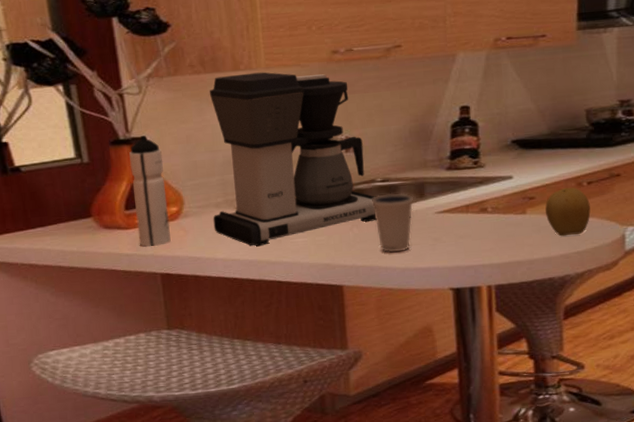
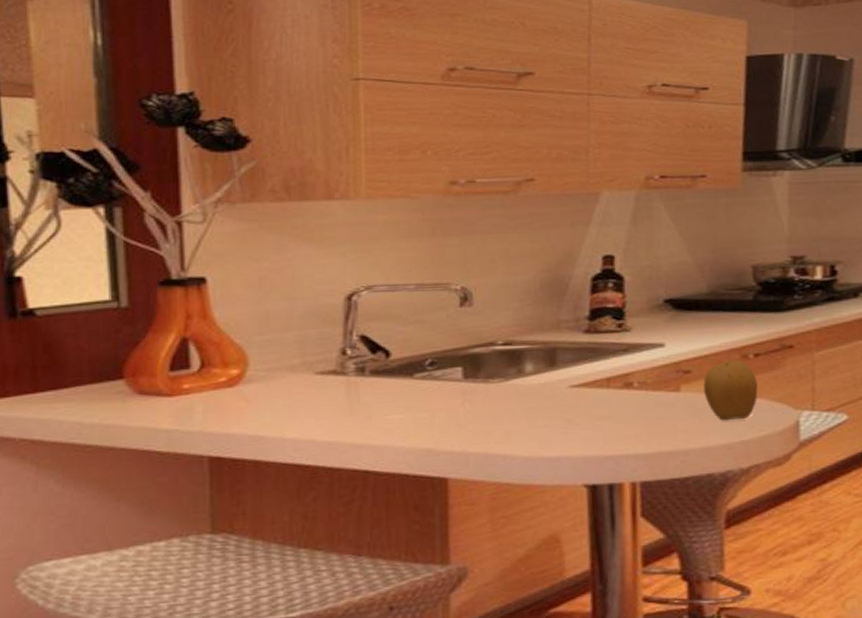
water bottle: present [129,135,171,247] -> none [181,275,228,421]
coffee maker: present [210,72,377,247] -> none [284,203,496,424]
dixie cup: present [372,193,414,253] -> none [490,360,543,437]

